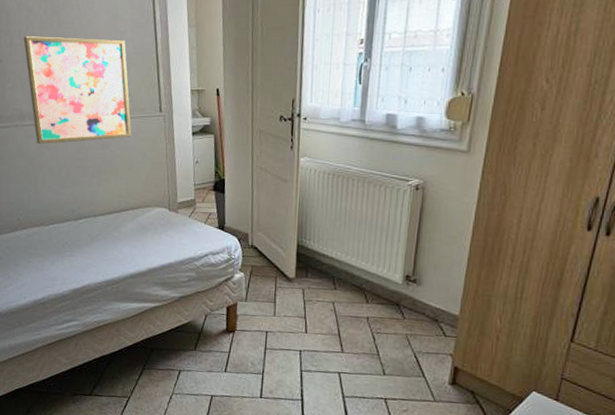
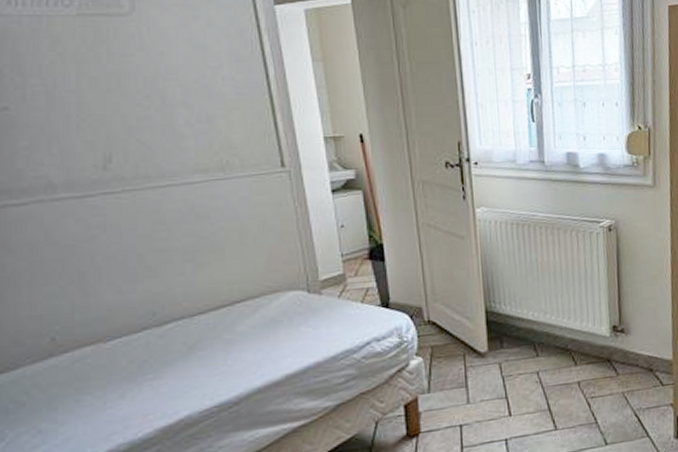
wall art: present [23,36,132,144] -> none [47,73,242,224]

